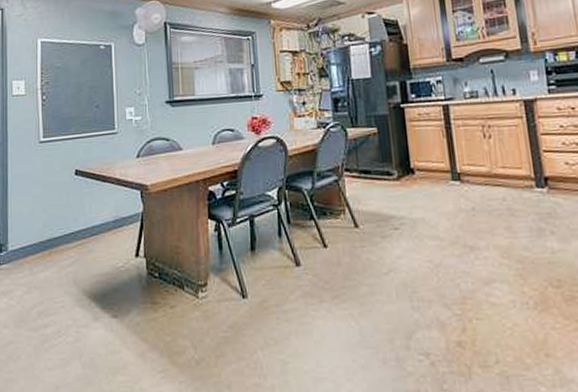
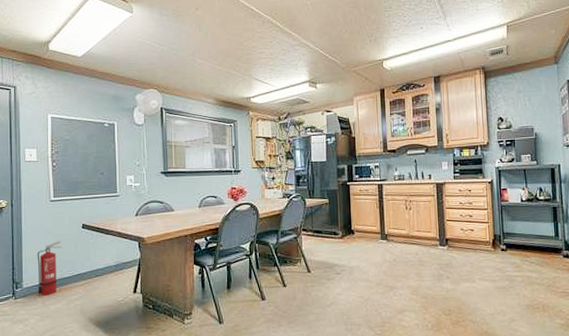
fire extinguisher: none [24,191,53,261] -> present [37,240,62,296]

